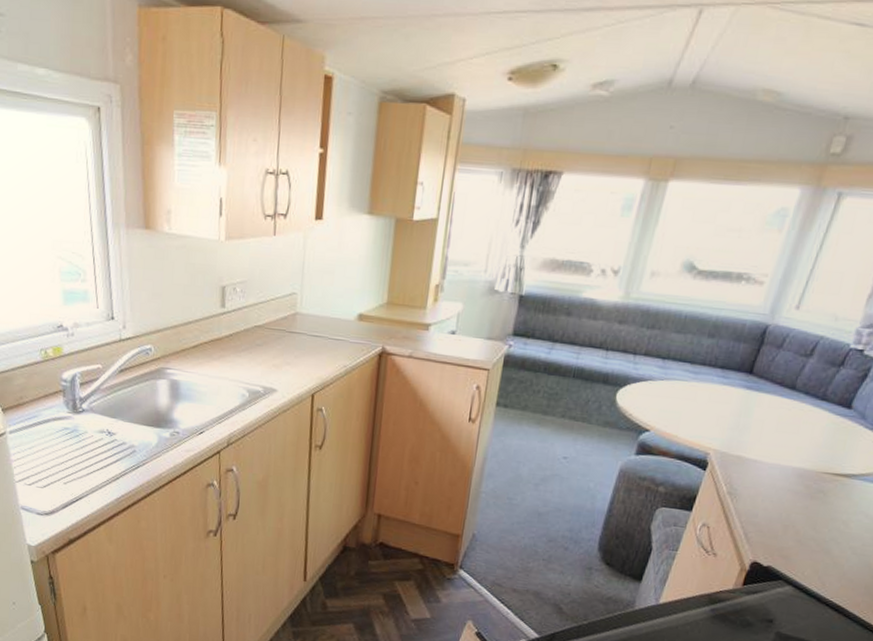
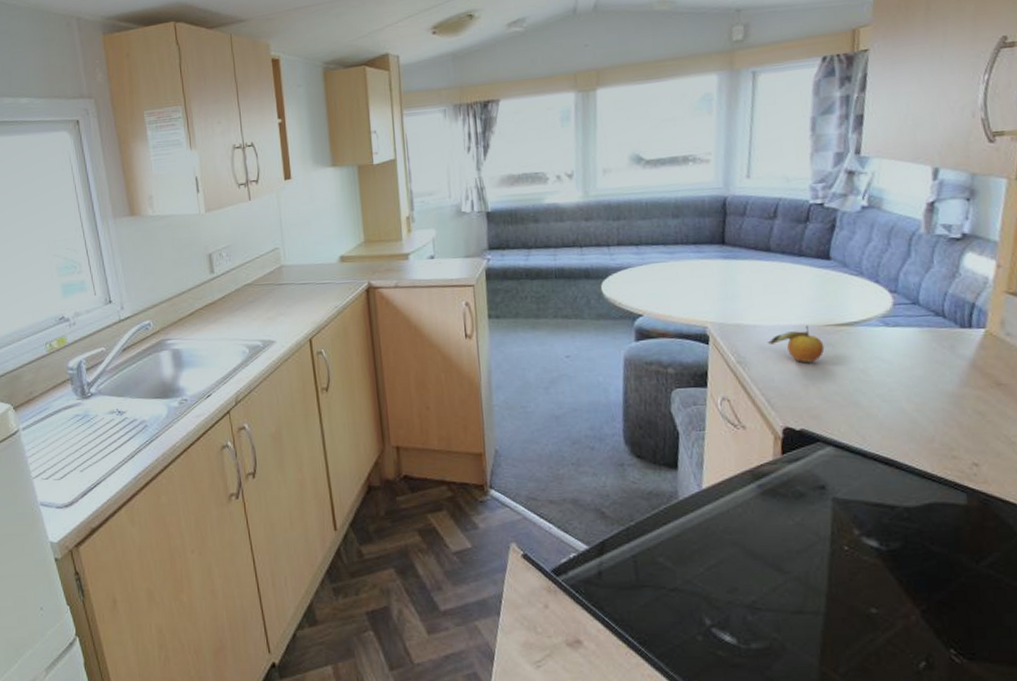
fruit: none [762,469,817,506] -> present [767,325,825,363]

